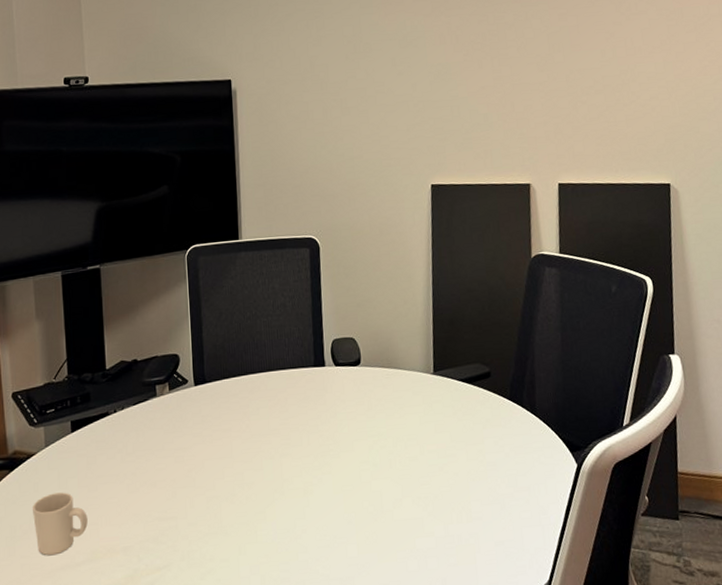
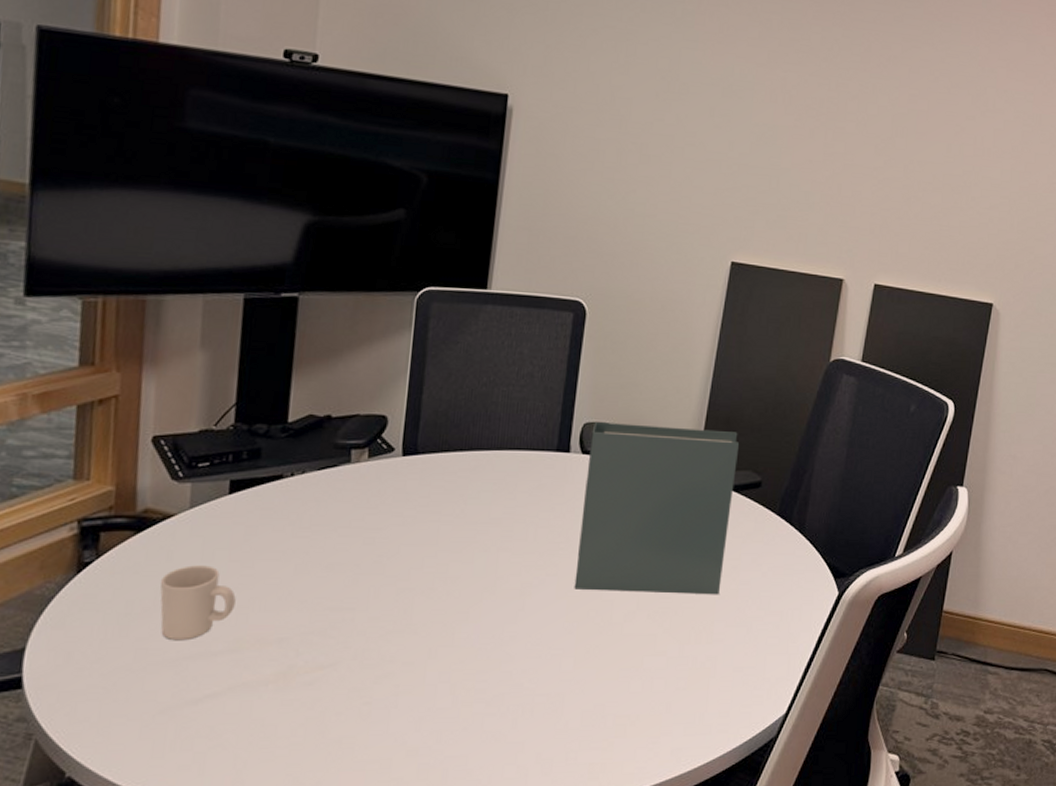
binder: none [340,331,471,484] -> present [574,421,740,595]

